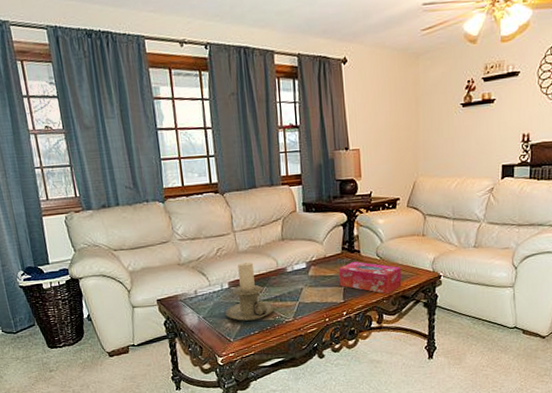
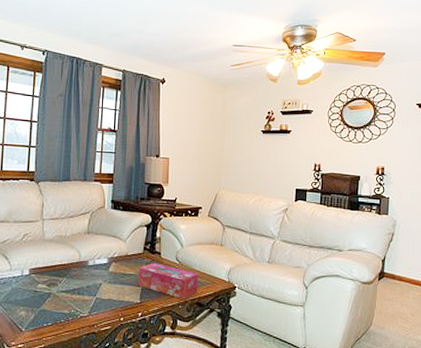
candle holder: present [225,261,275,321] -> none [21,250,71,311]

